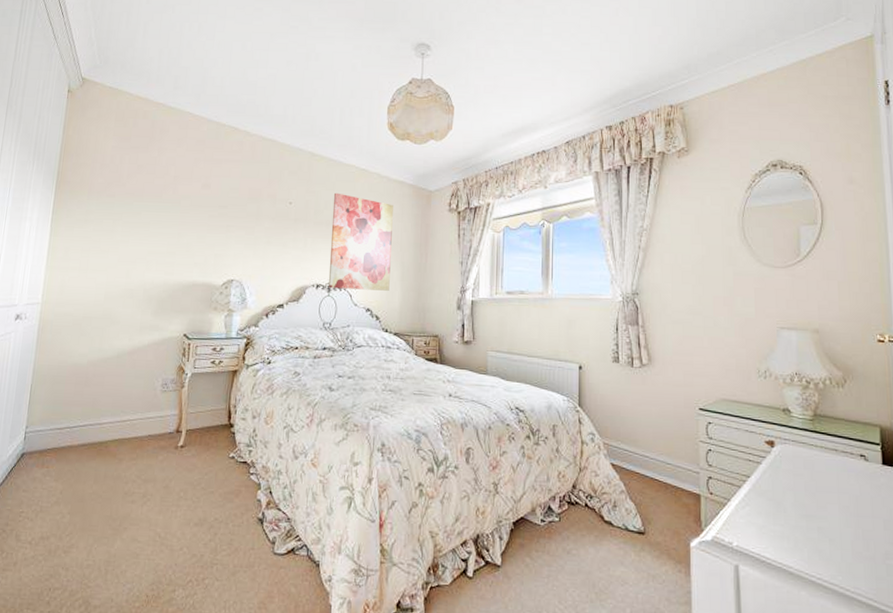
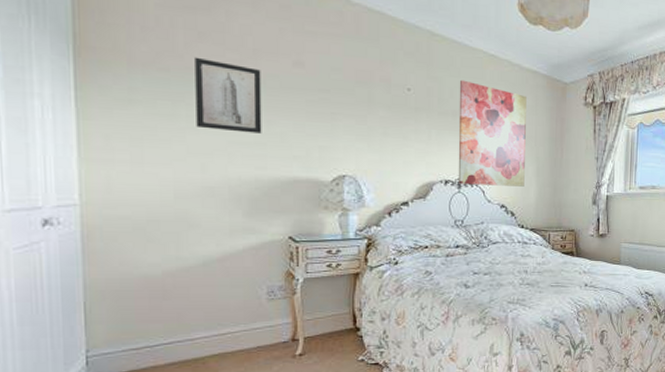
wall art: none [127,184,178,244] -> present [195,57,262,134]

